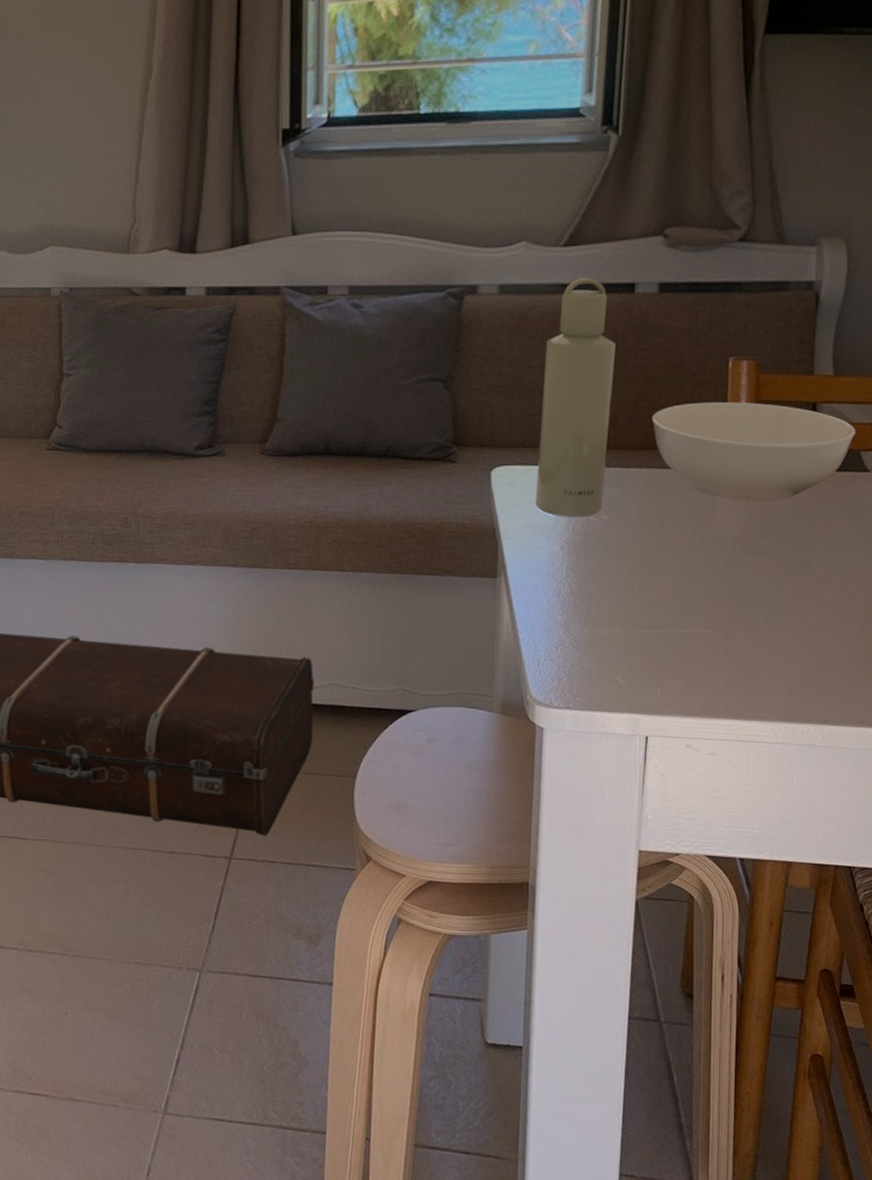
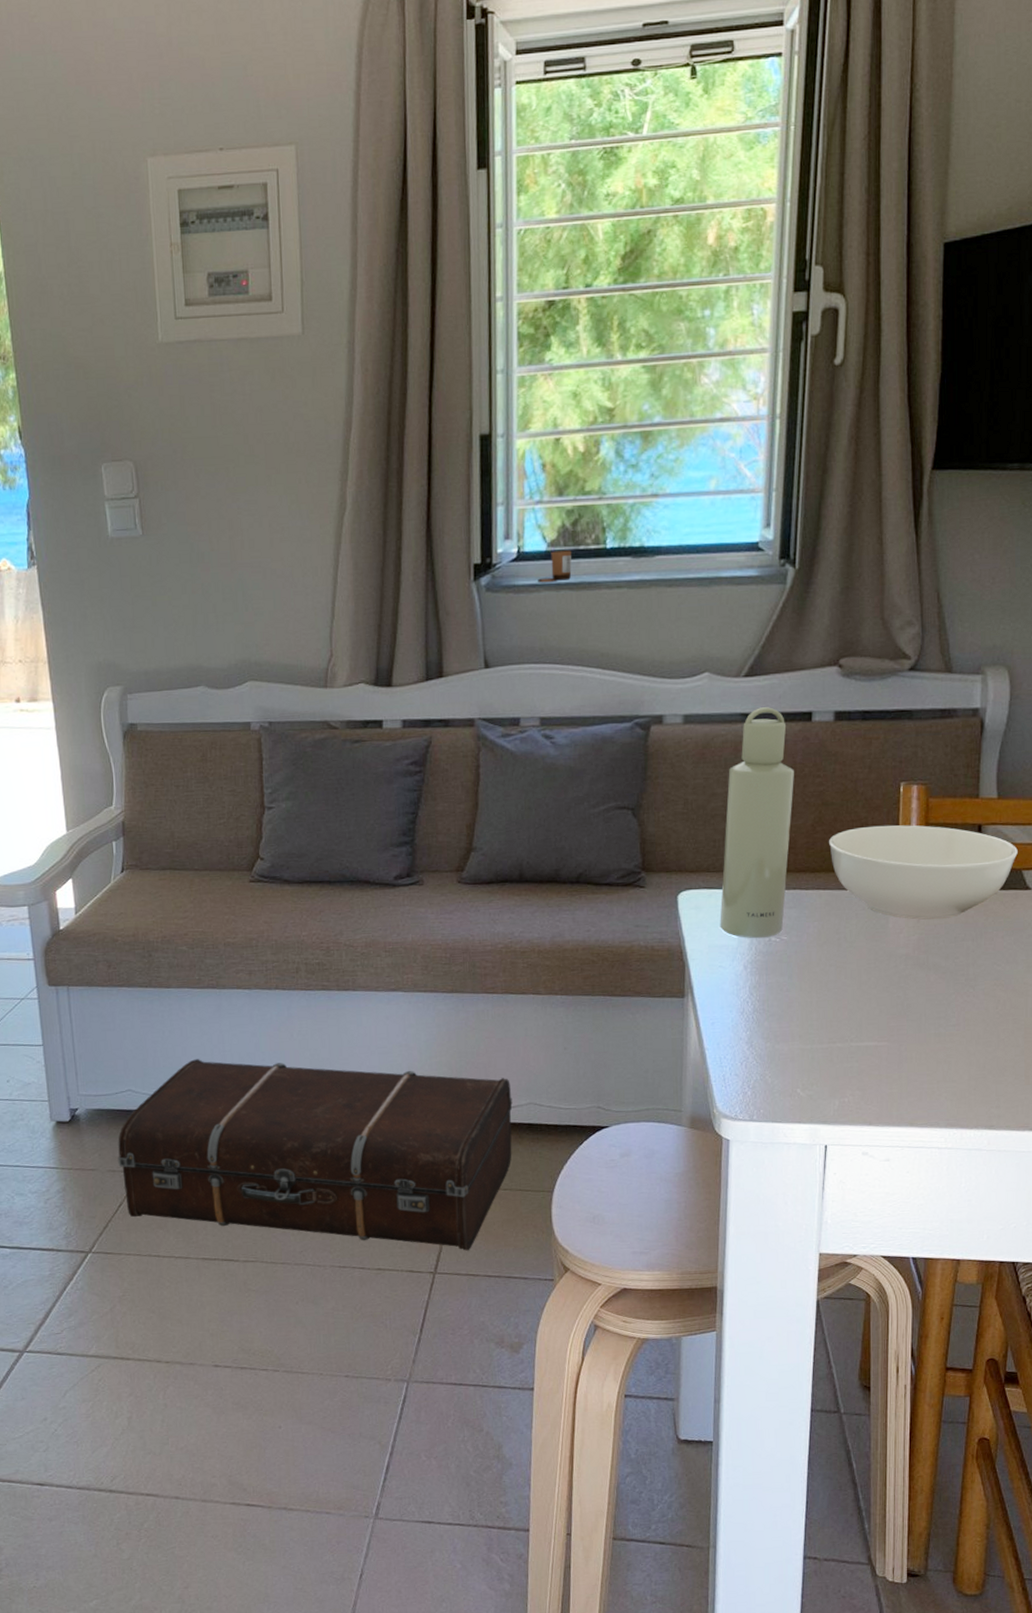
candle: none [348,116,384,149] -> present [538,550,572,583]

